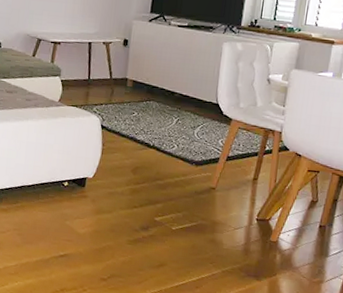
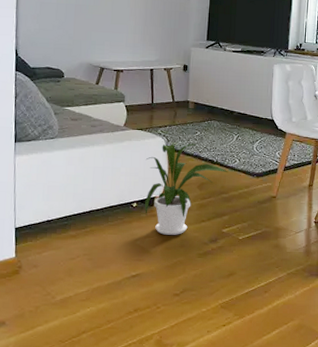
house plant: none [76,123,165,219] -> present [145,143,228,235]

